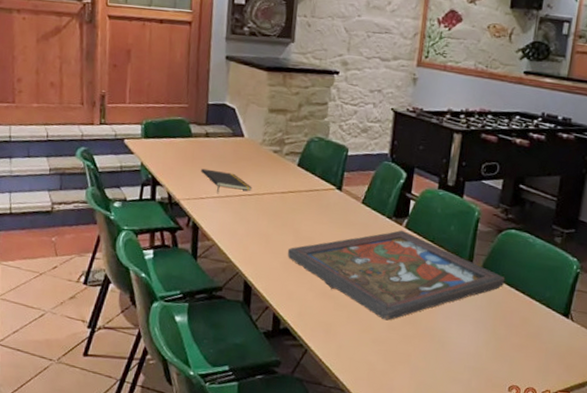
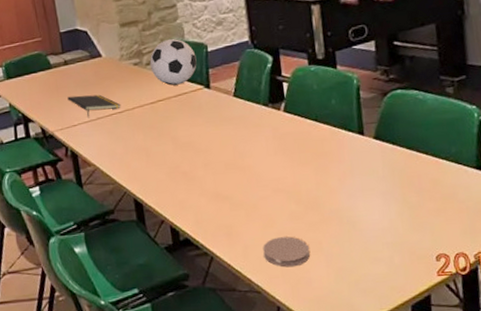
framed painting: present [287,230,505,321] -> none [170,114,404,211]
soccer ball: none [289,134,336,181] -> present [149,38,197,86]
coaster: none [355,343,398,373] -> present [263,236,310,267]

